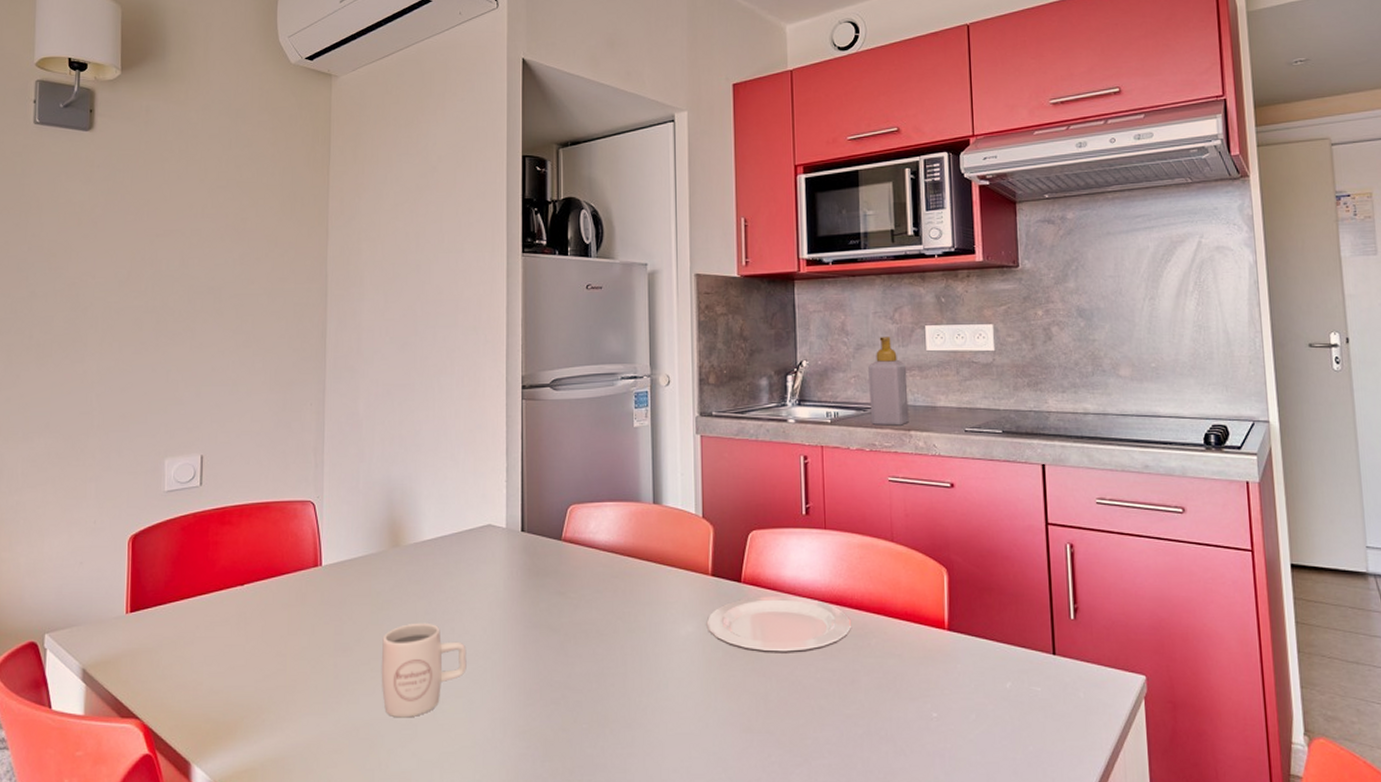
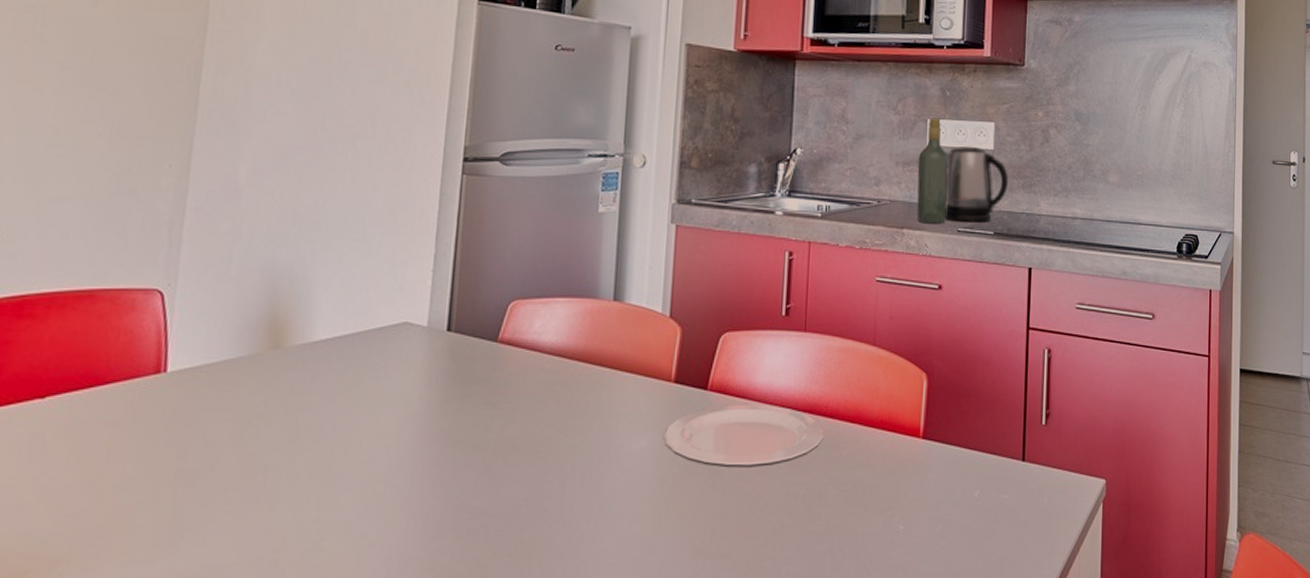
mug: present [381,622,467,718] -> none [239,442,362,561]
soap bottle: present [868,337,909,426] -> none [863,128,905,223]
wine bottle: none [919,324,952,425] -> present [916,118,949,224]
kettle: none [946,348,1014,422] -> present [945,145,1009,222]

